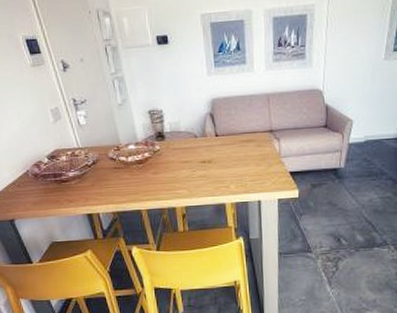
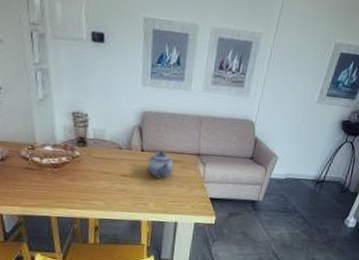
teapot: none [223,133,248,159] -> present [147,150,173,178]

